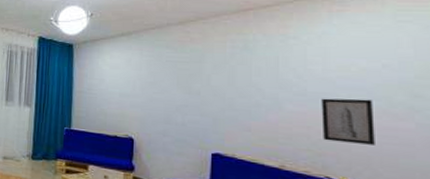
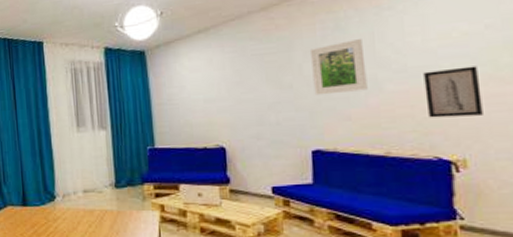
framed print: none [218,60,269,107] -> present [309,39,368,96]

